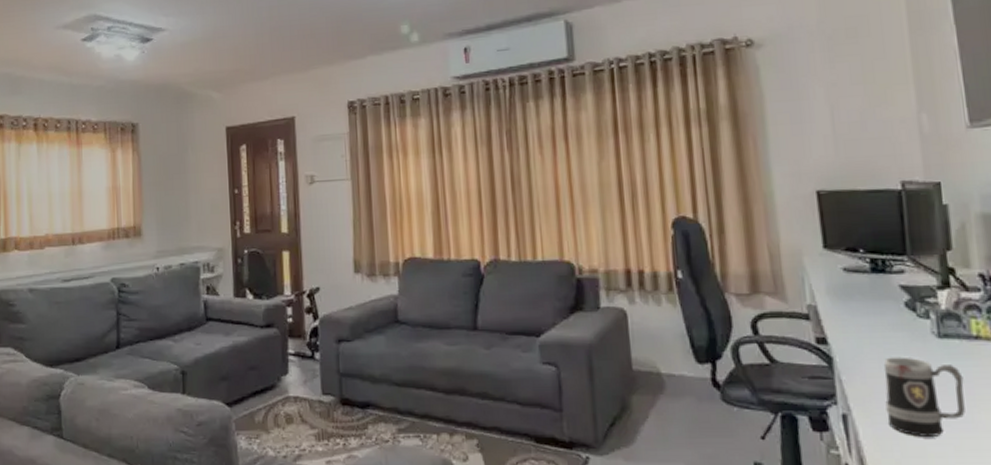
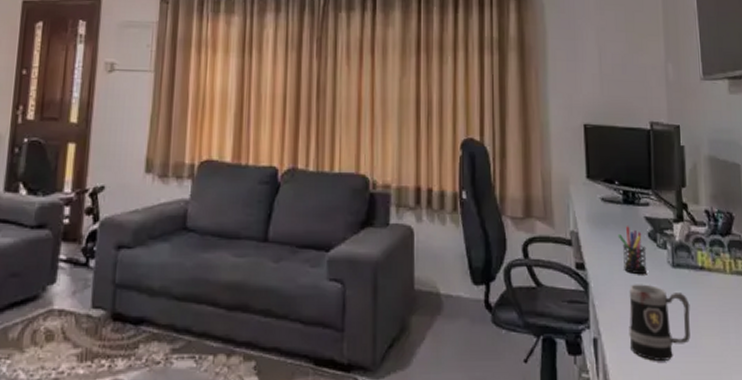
pen holder: none [866,296,906,348] -> present [618,226,647,275]

